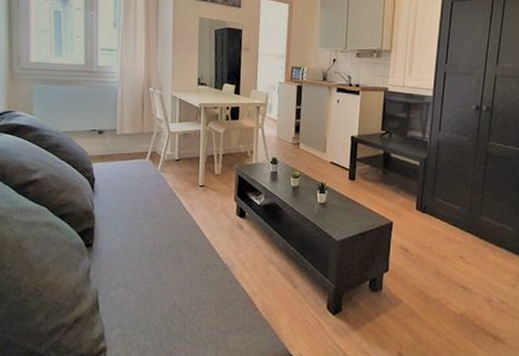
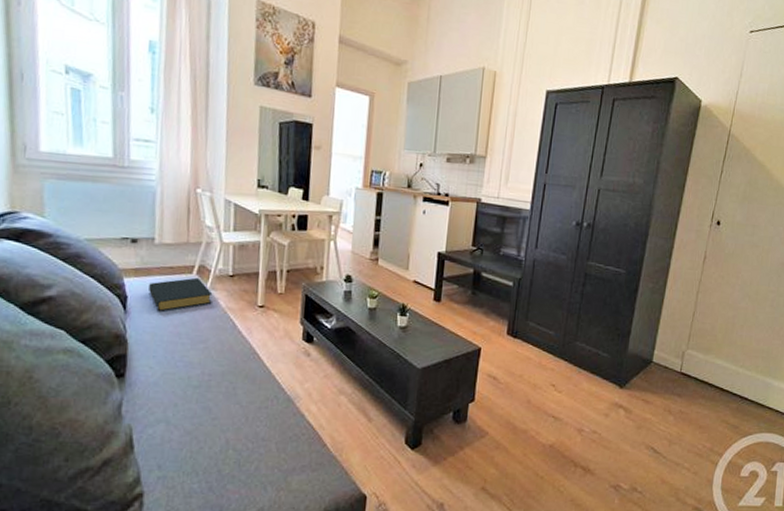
hardback book: none [111,162,162,191] -> present [149,277,213,311]

